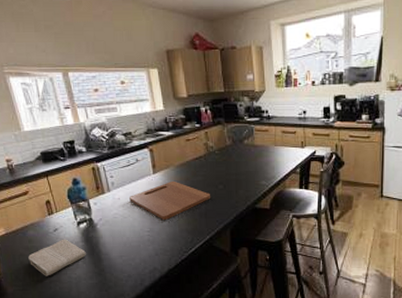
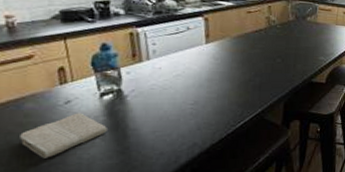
cutting board: present [129,180,211,220] -> none [173,52,268,92]

